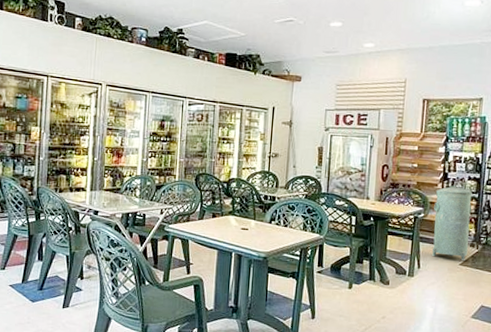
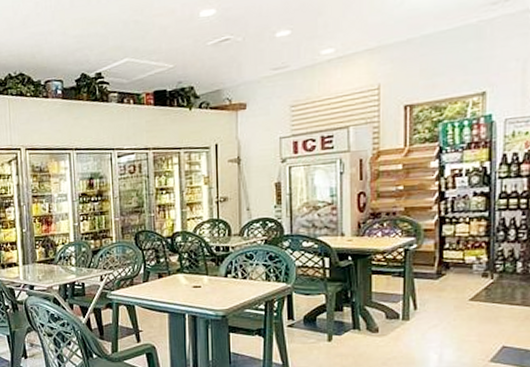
trash can: present [432,185,472,261] -> none [430,205,481,296]

